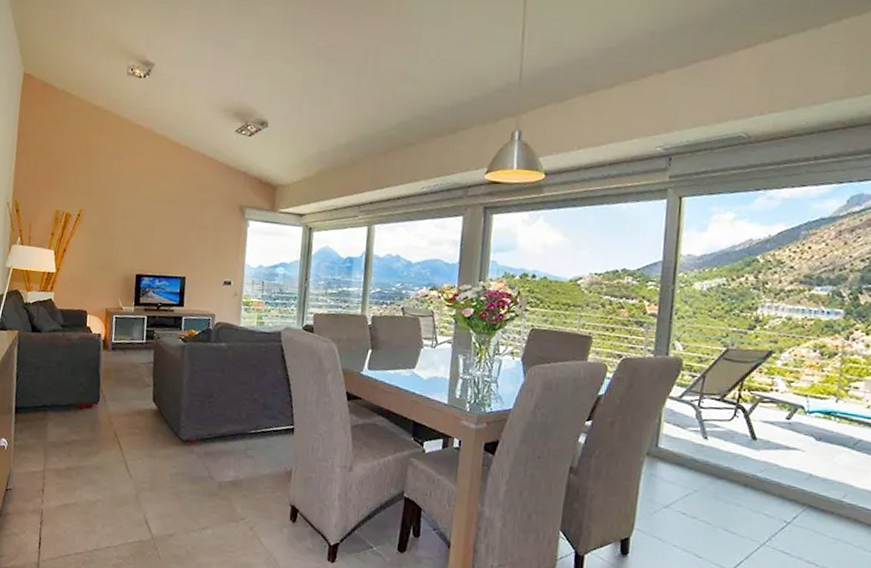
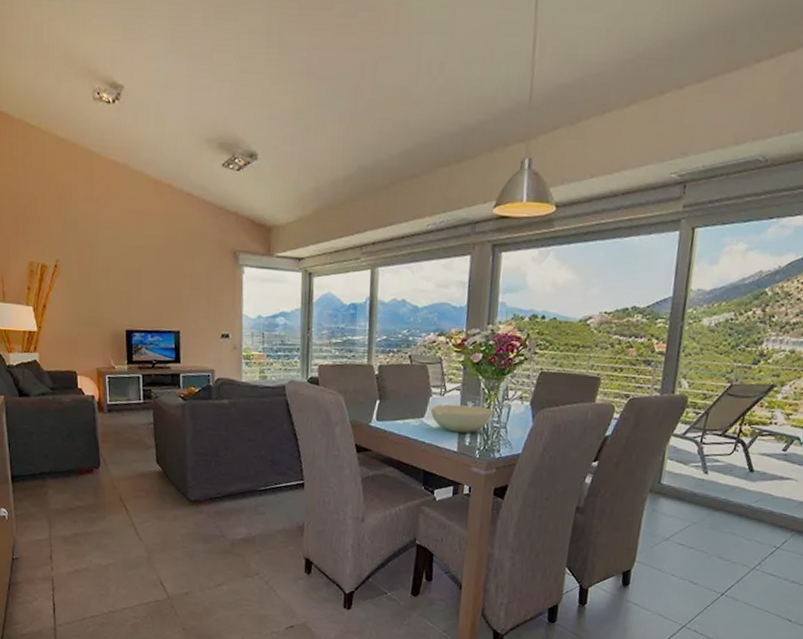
bowl: none [421,356,485,386] -> present [430,404,494,434]

